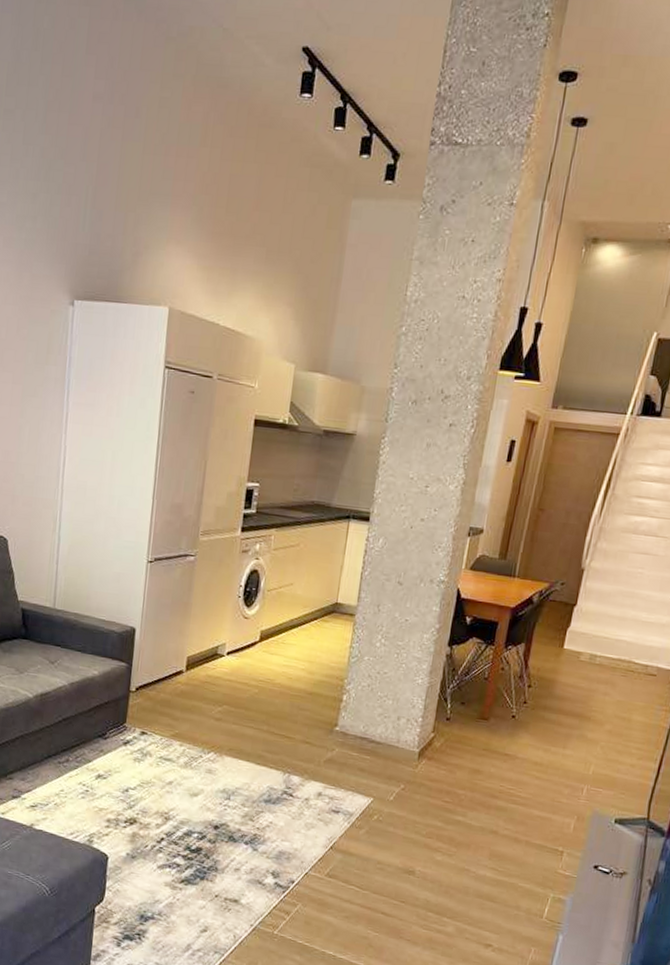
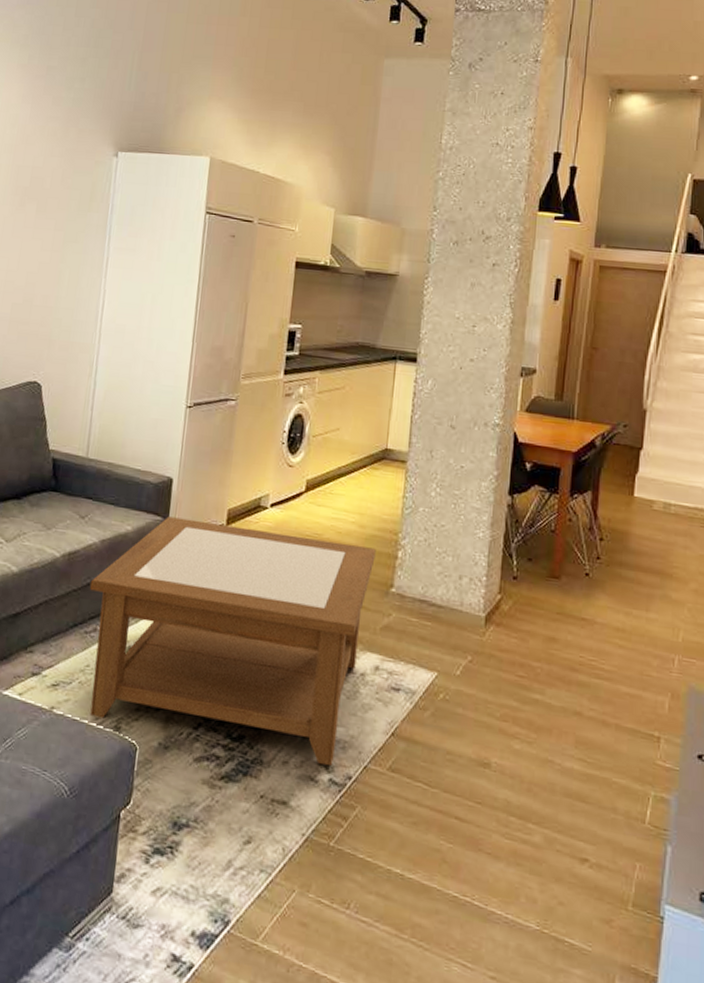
coffee table: none [61,662,323,872] -> present [89,516,376,766]

